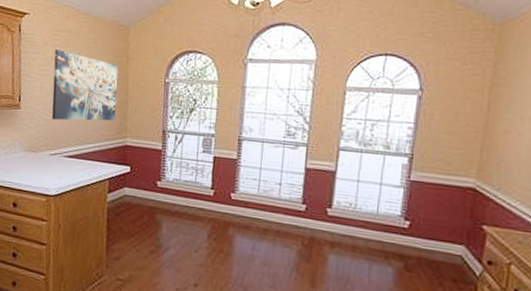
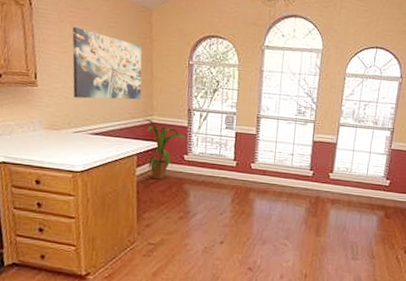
house plant: none [115,140,161,208] -> present [142,118,188,180]

